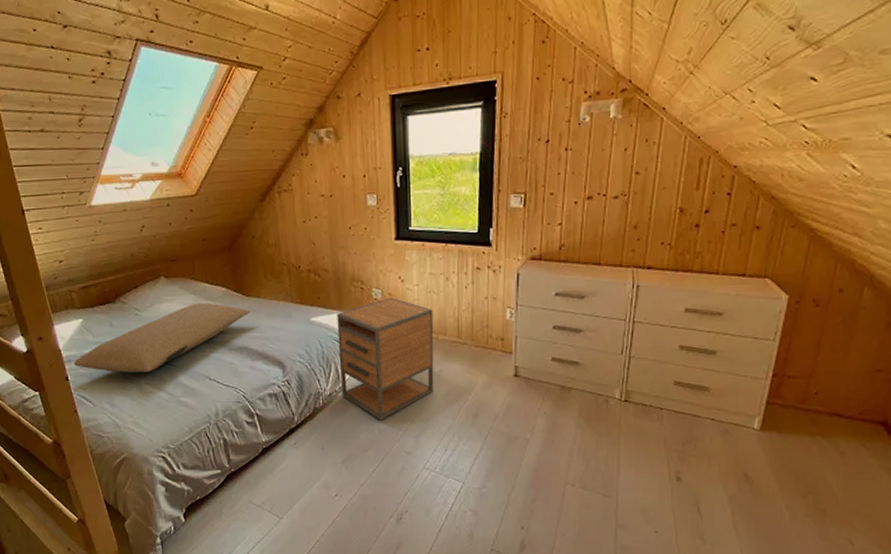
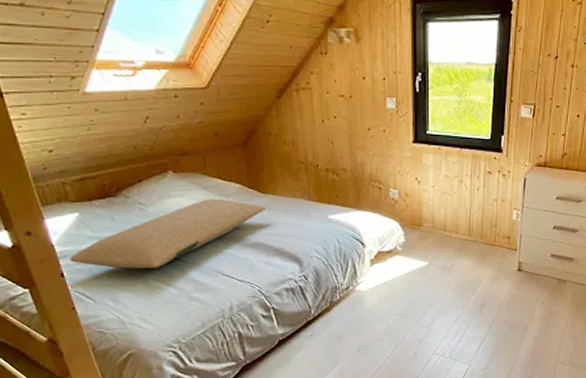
nightstand: present [337,298,434,421] -> none [355,198,447,312]

